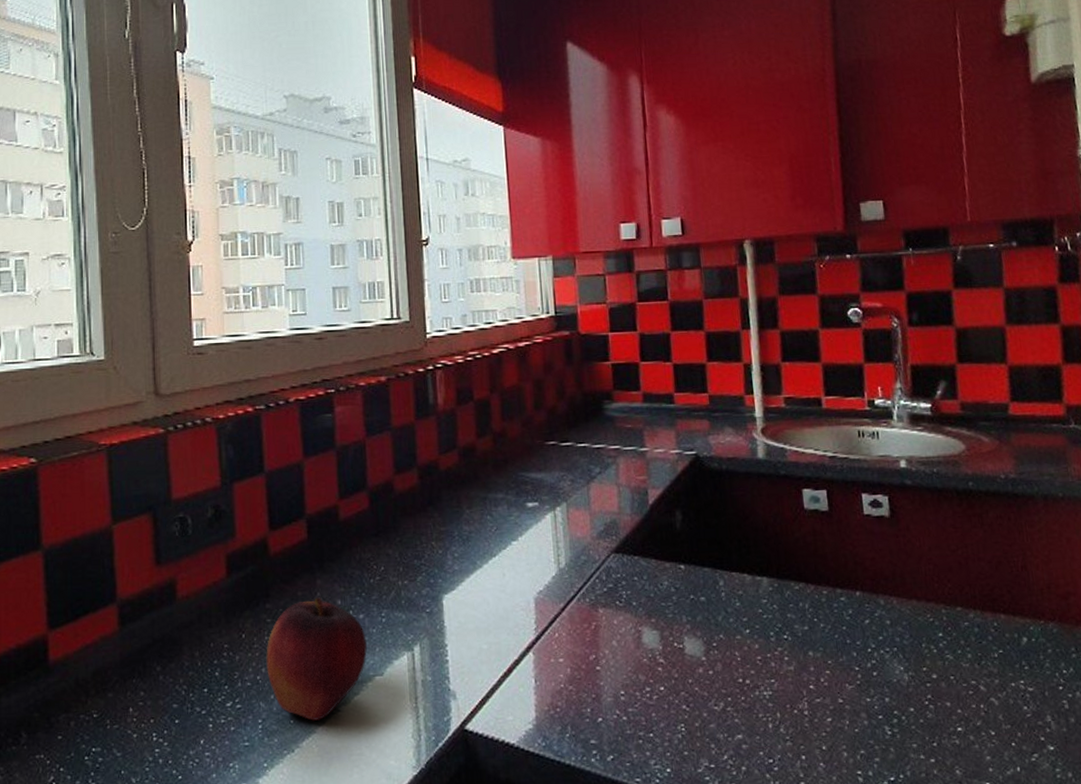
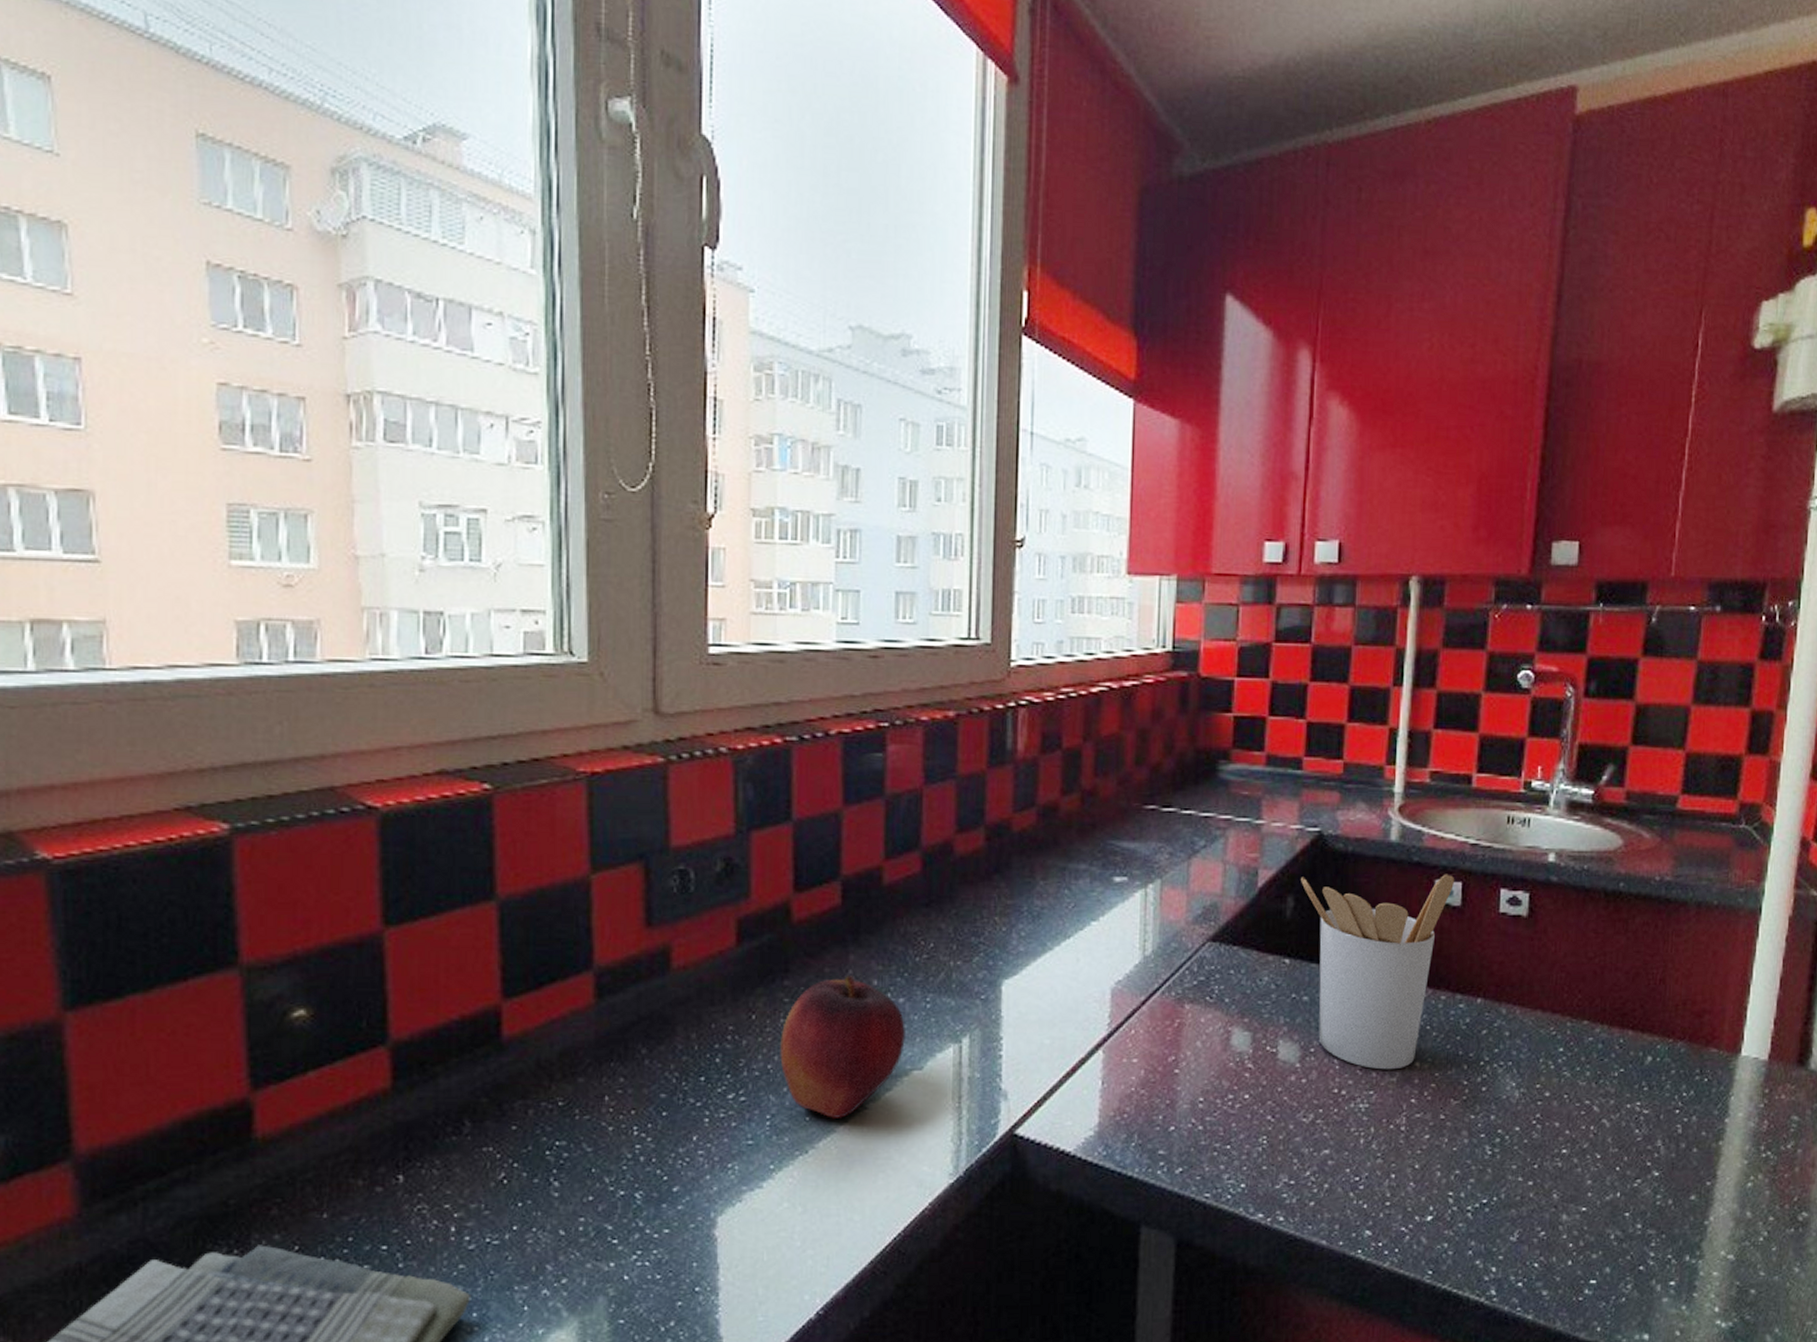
utensil holder: none [685,483,820,660] -> present [1301,874,1455,1070]

